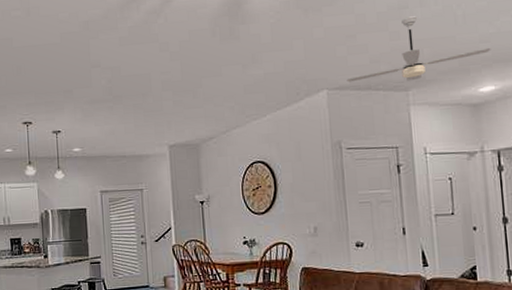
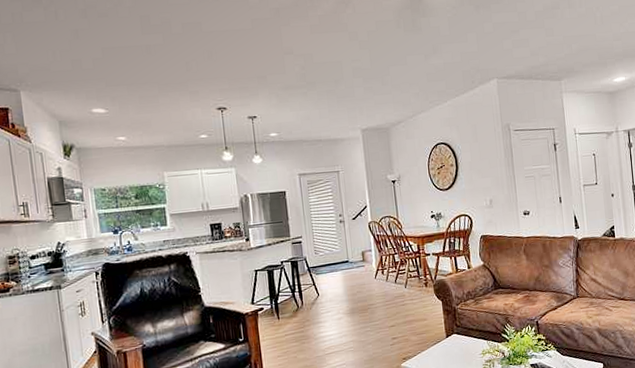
ceiling fan: present [346,16,491,82] -> none [512,16,622,72]

